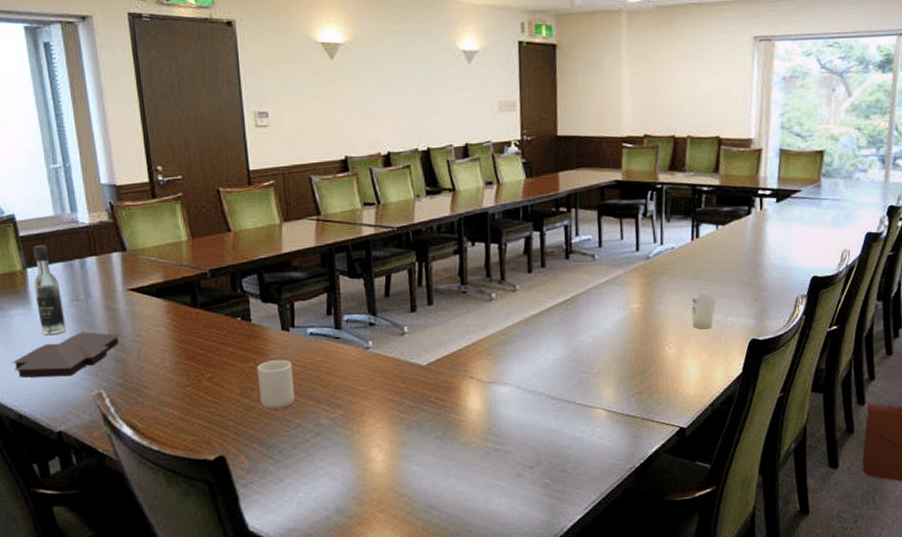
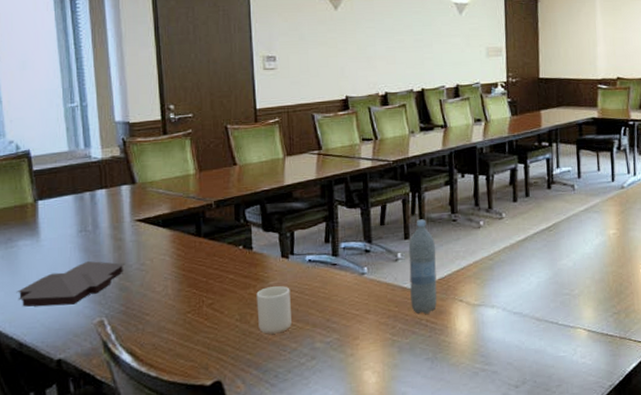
bottle: present [32,245,66,336] -> none [44,178,73,265]
water bottle: none [415,290,447,391] -> present [408,219,437,315]

